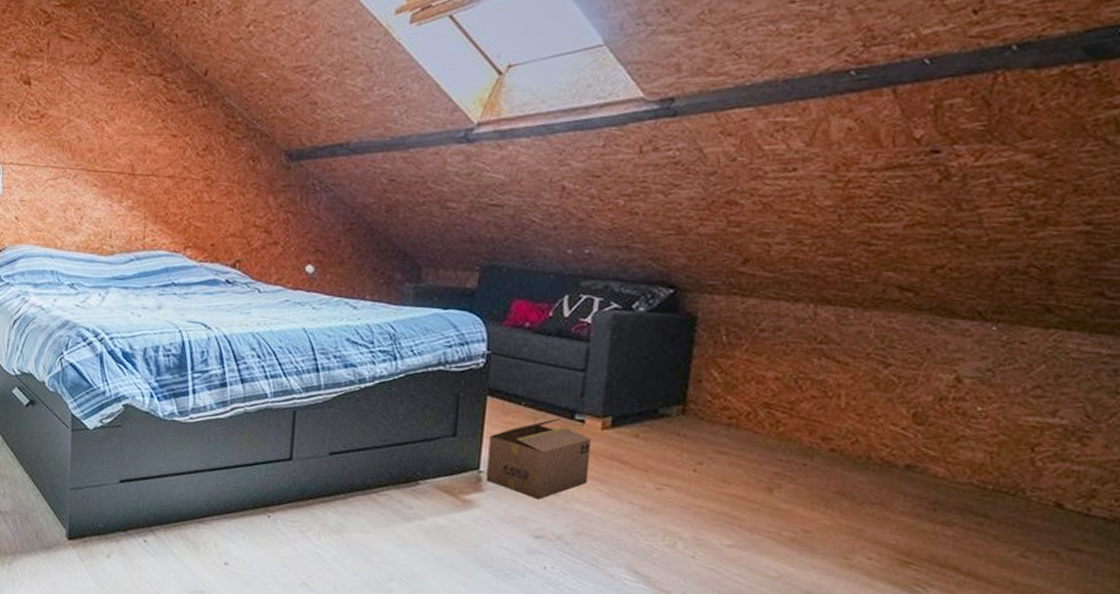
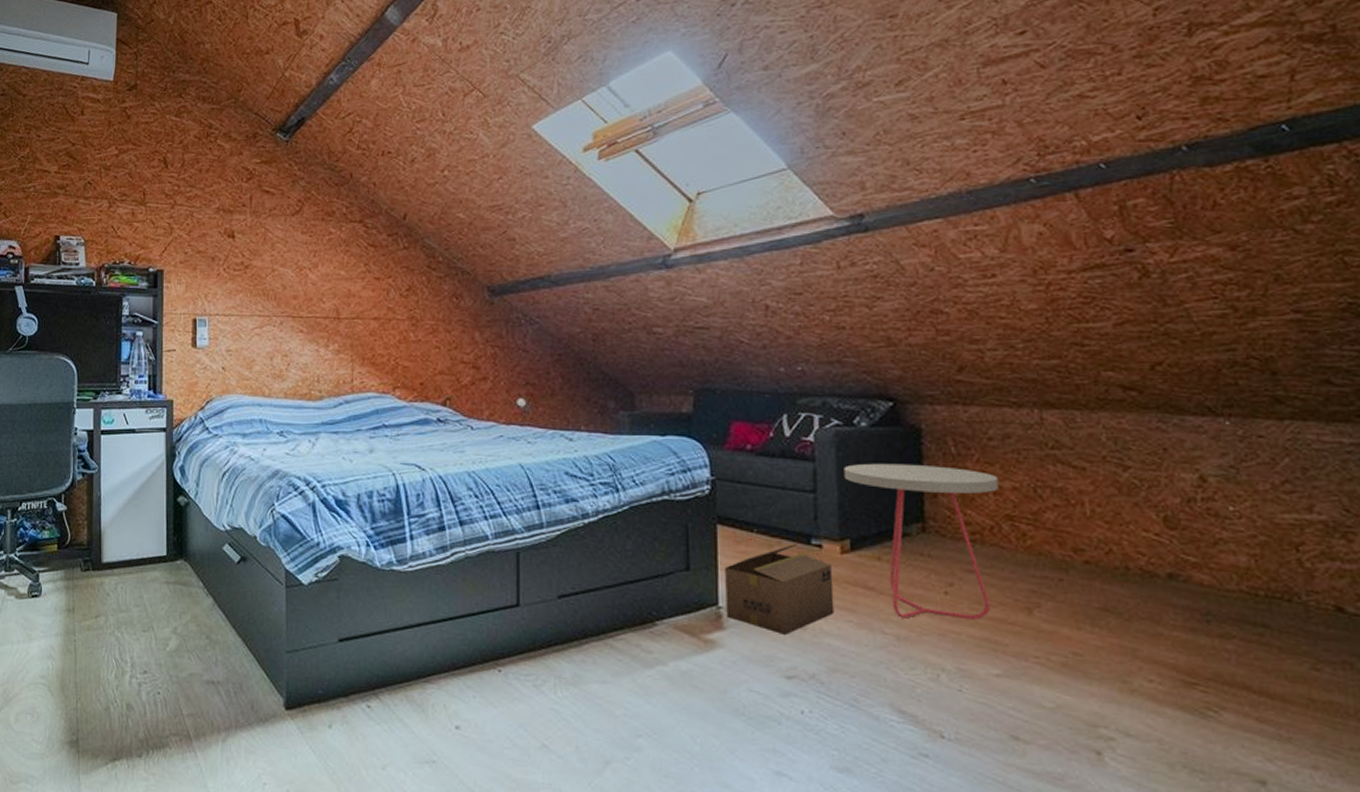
side table: none [615,347,763,496] -> present [844,463,998,619]

